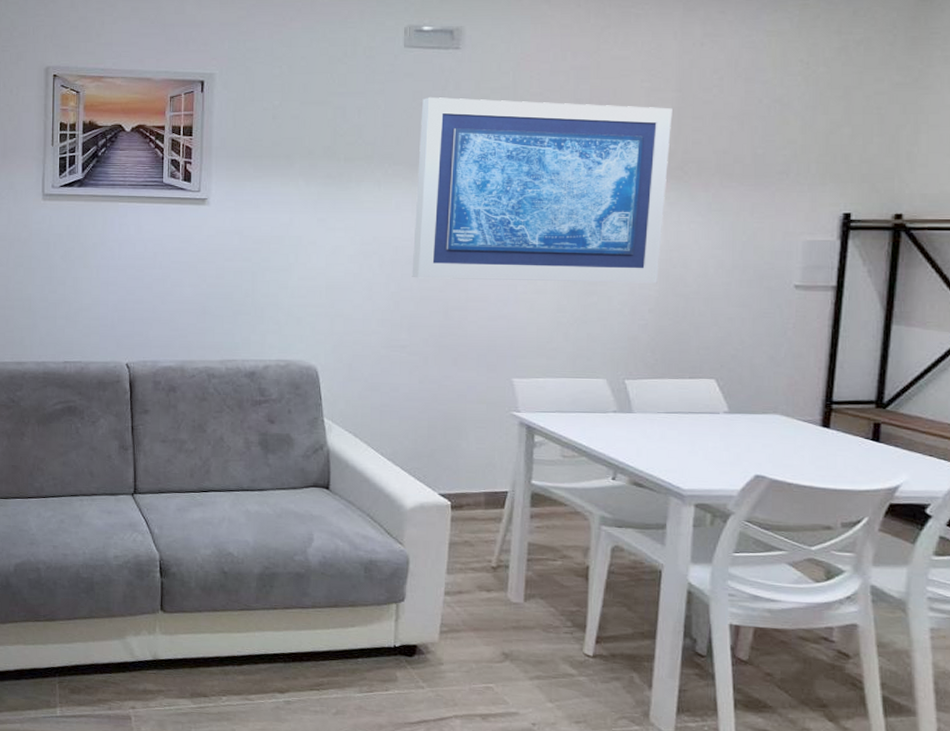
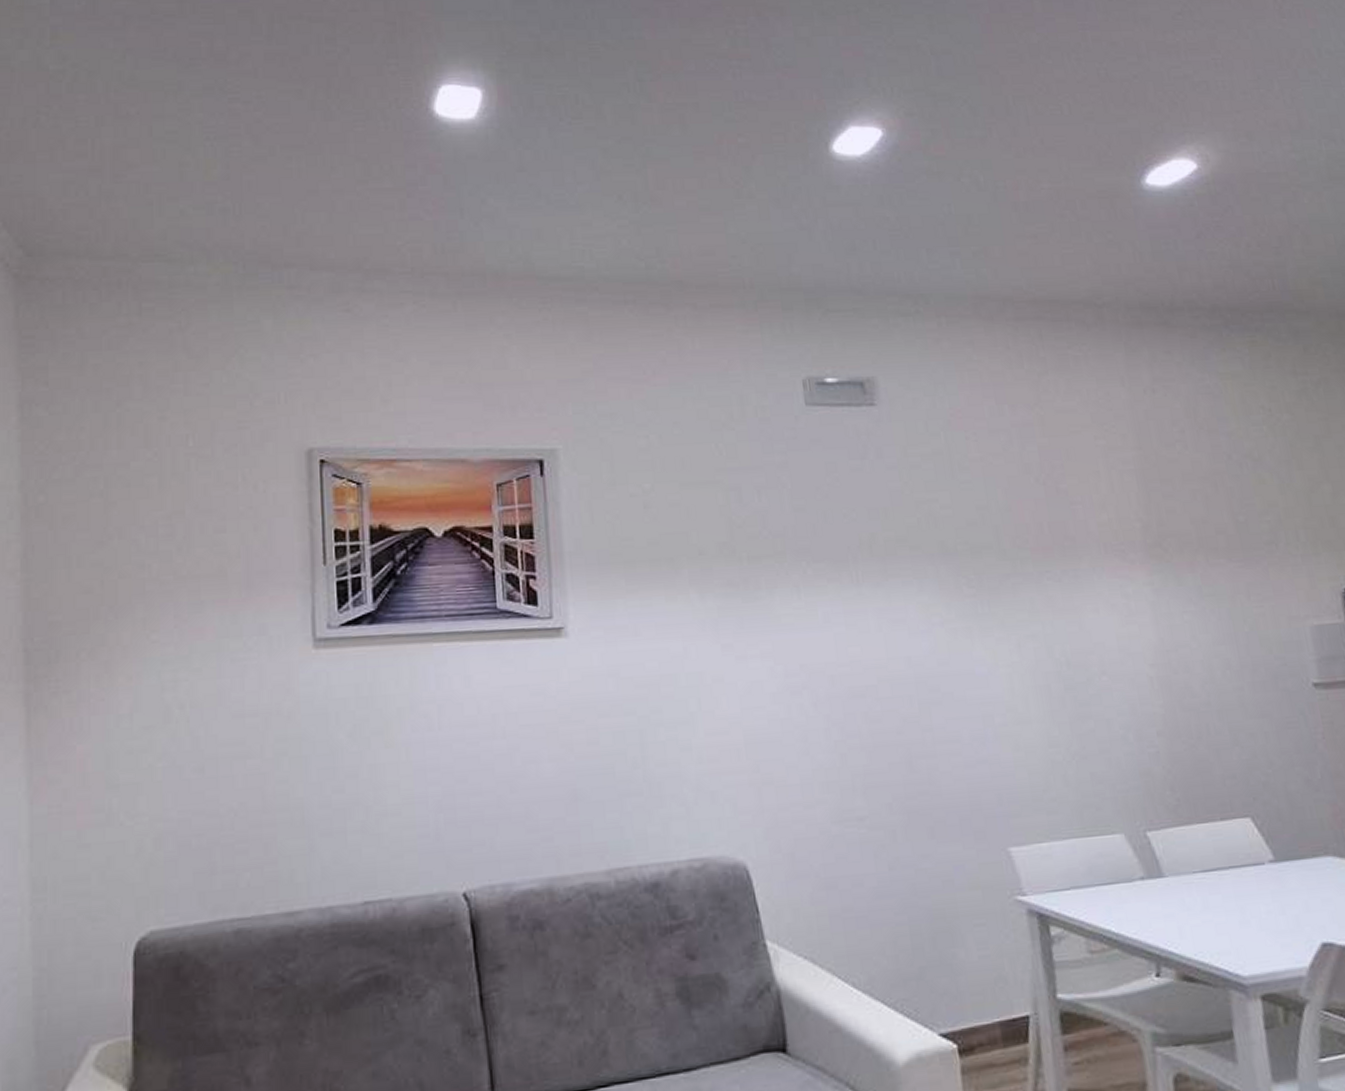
wall art: present [412,97,673,284] -> none [838,468,1161,718]

